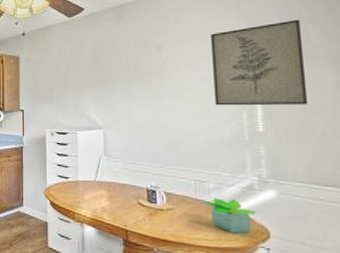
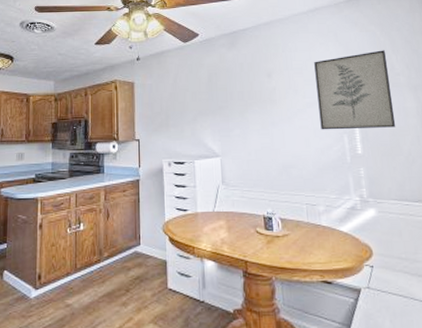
potted plant: present [204,198,258,234] -> none [315,220,361,254]

